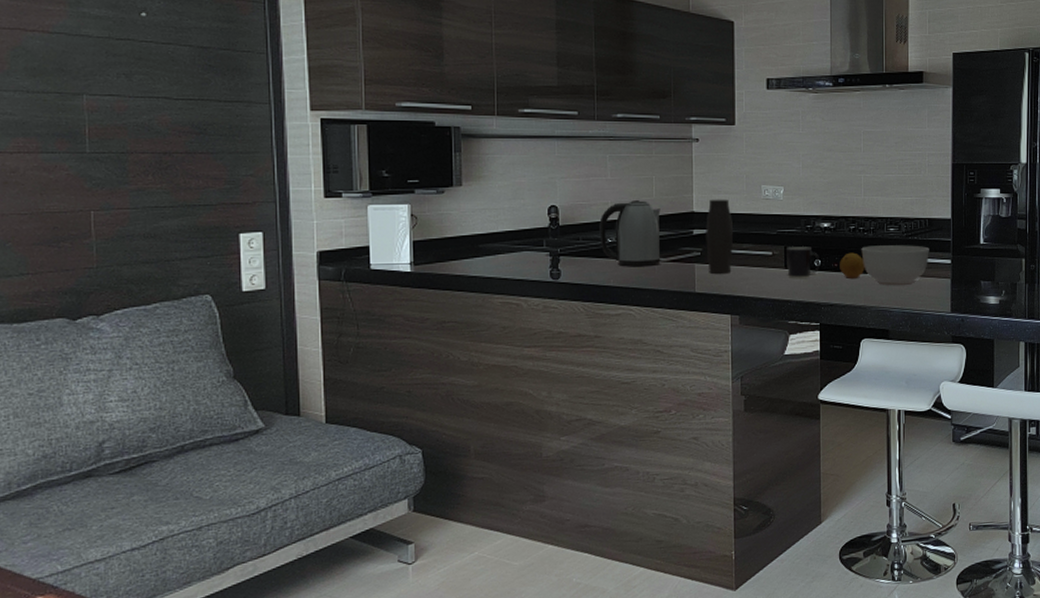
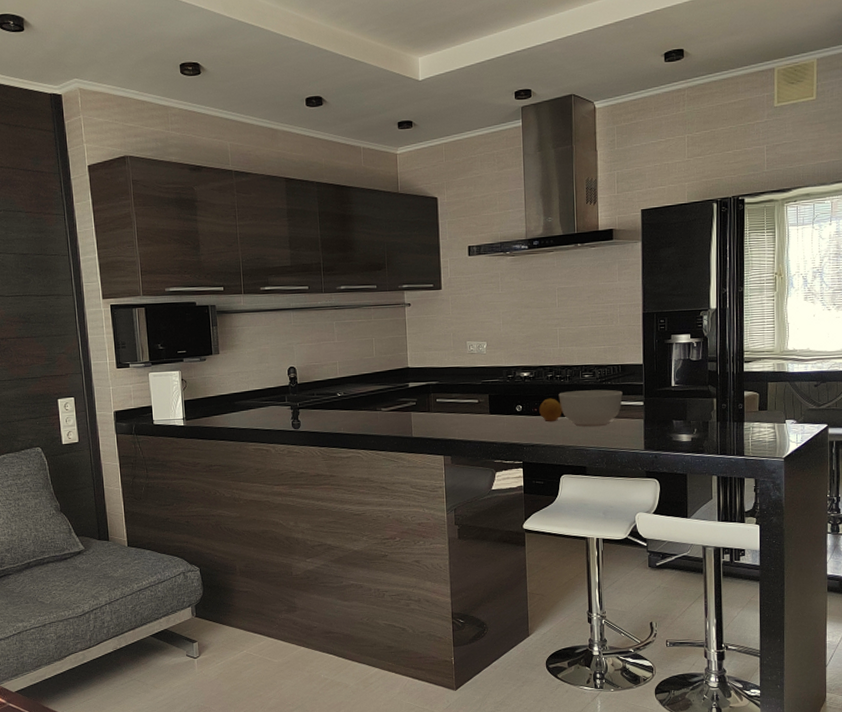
kettle: present [599,200,661,267] -> none [330,359,383,417]
vase: present [706,199,734,275] -> none [419,355,444,422]
mug: present [785,247,819,280] -> none [490,394,521,424]

